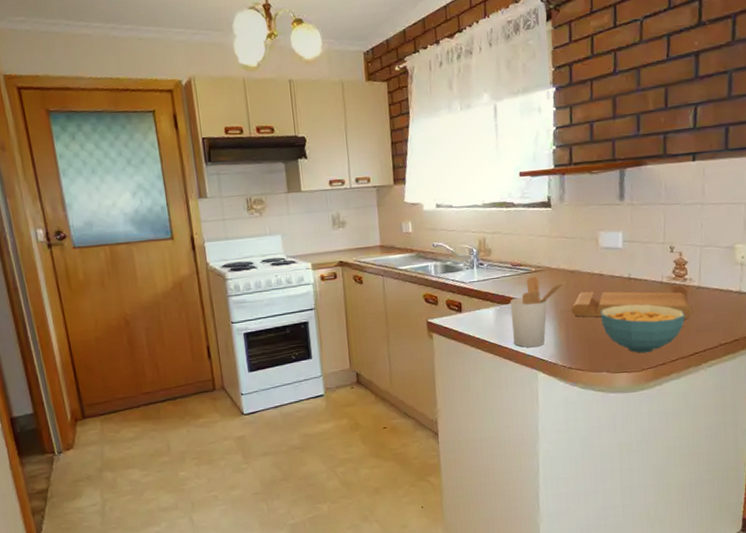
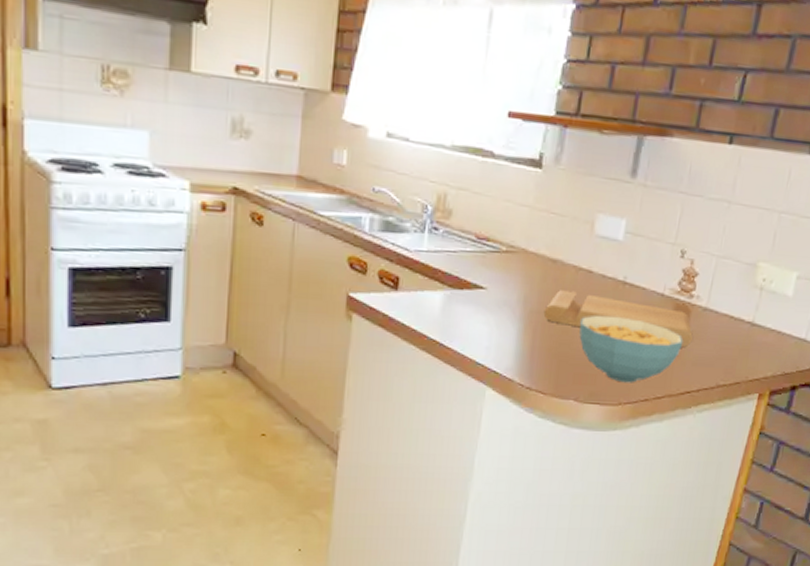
utensil holder: present [510,276,565,348] -> none [462,258,543,354]

